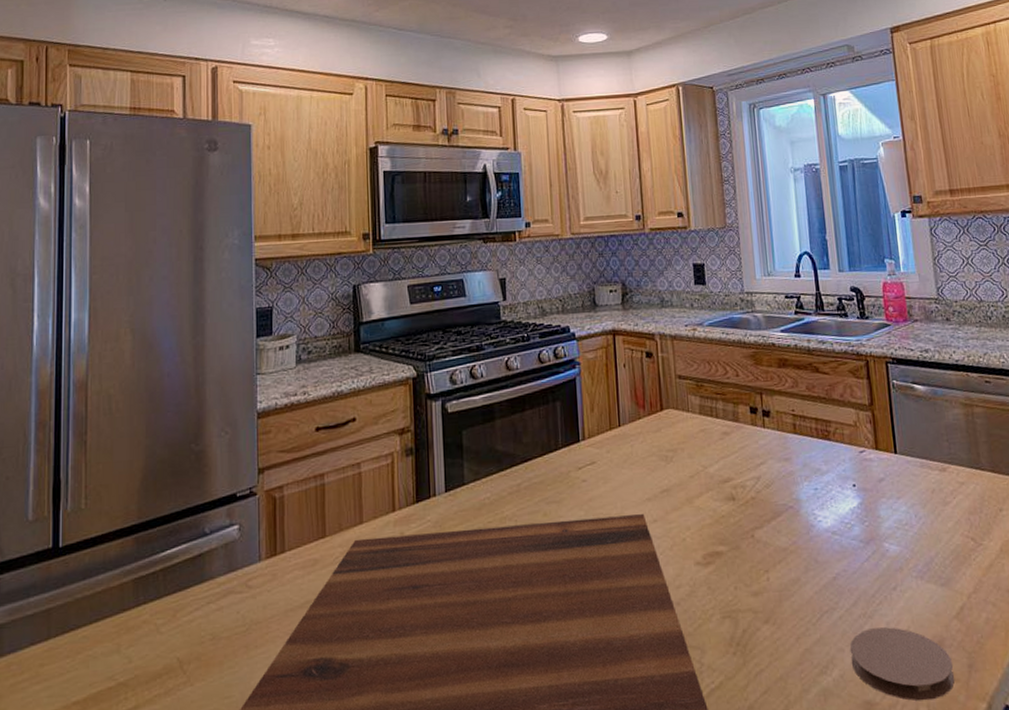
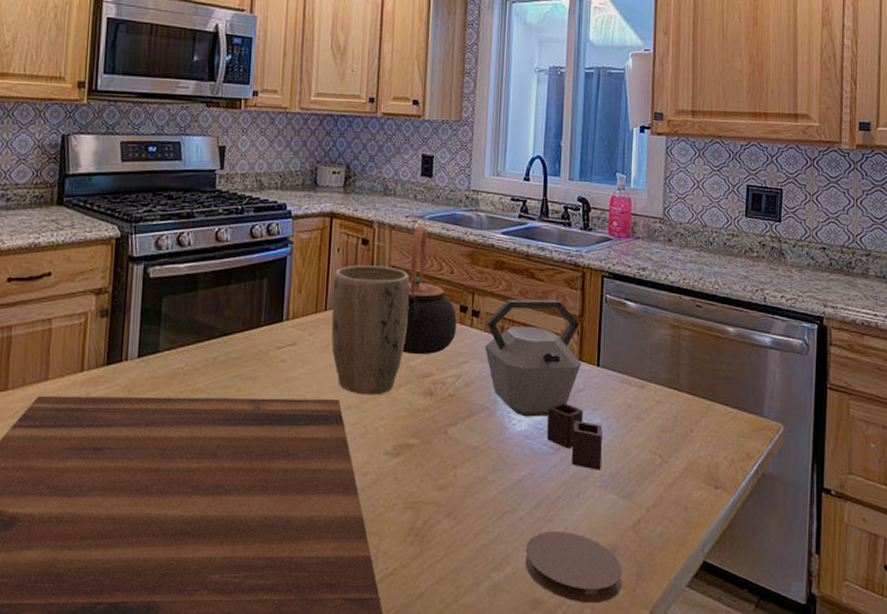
plant pot: none [623,376,702,507] -> present [331,265,410,395]
teapot: none [694,332,750,461] -> present [402,225,457,354]
kettle: none [777,391,914,561] -> present [485,299,603,470]

